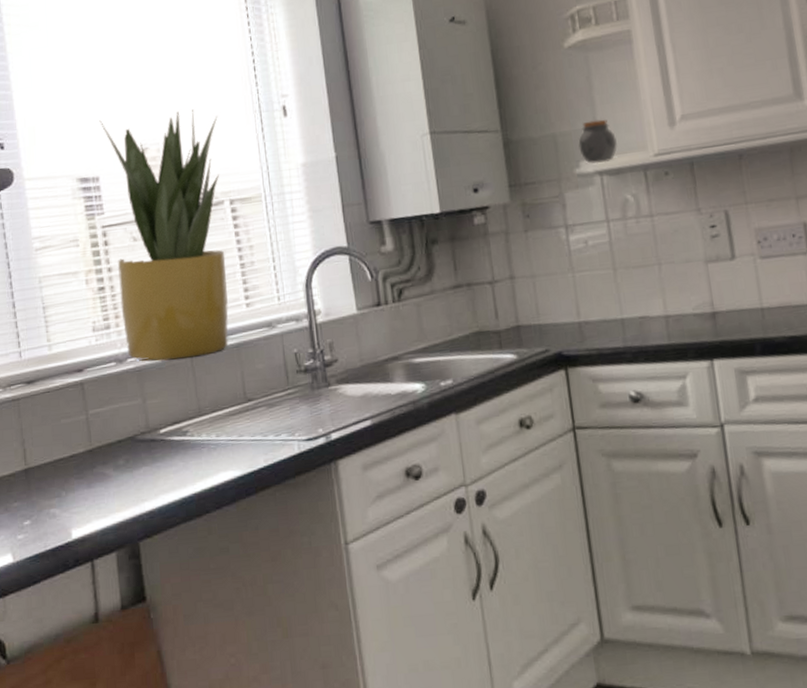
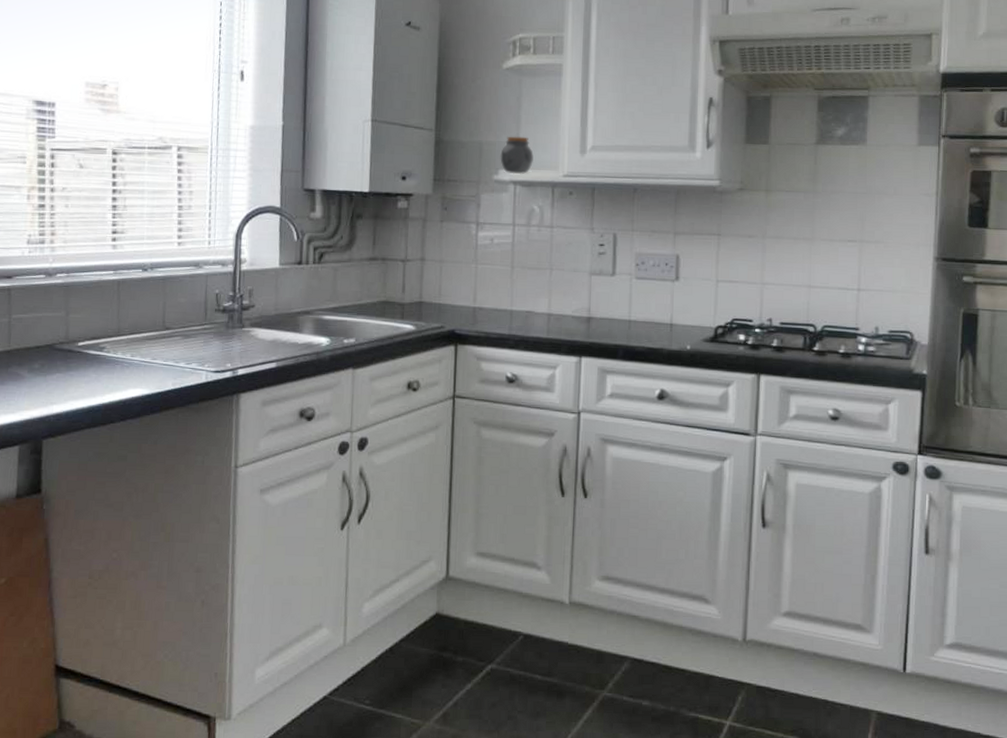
planter: present [99,109,228,361] -> none [57,51,179,282]

